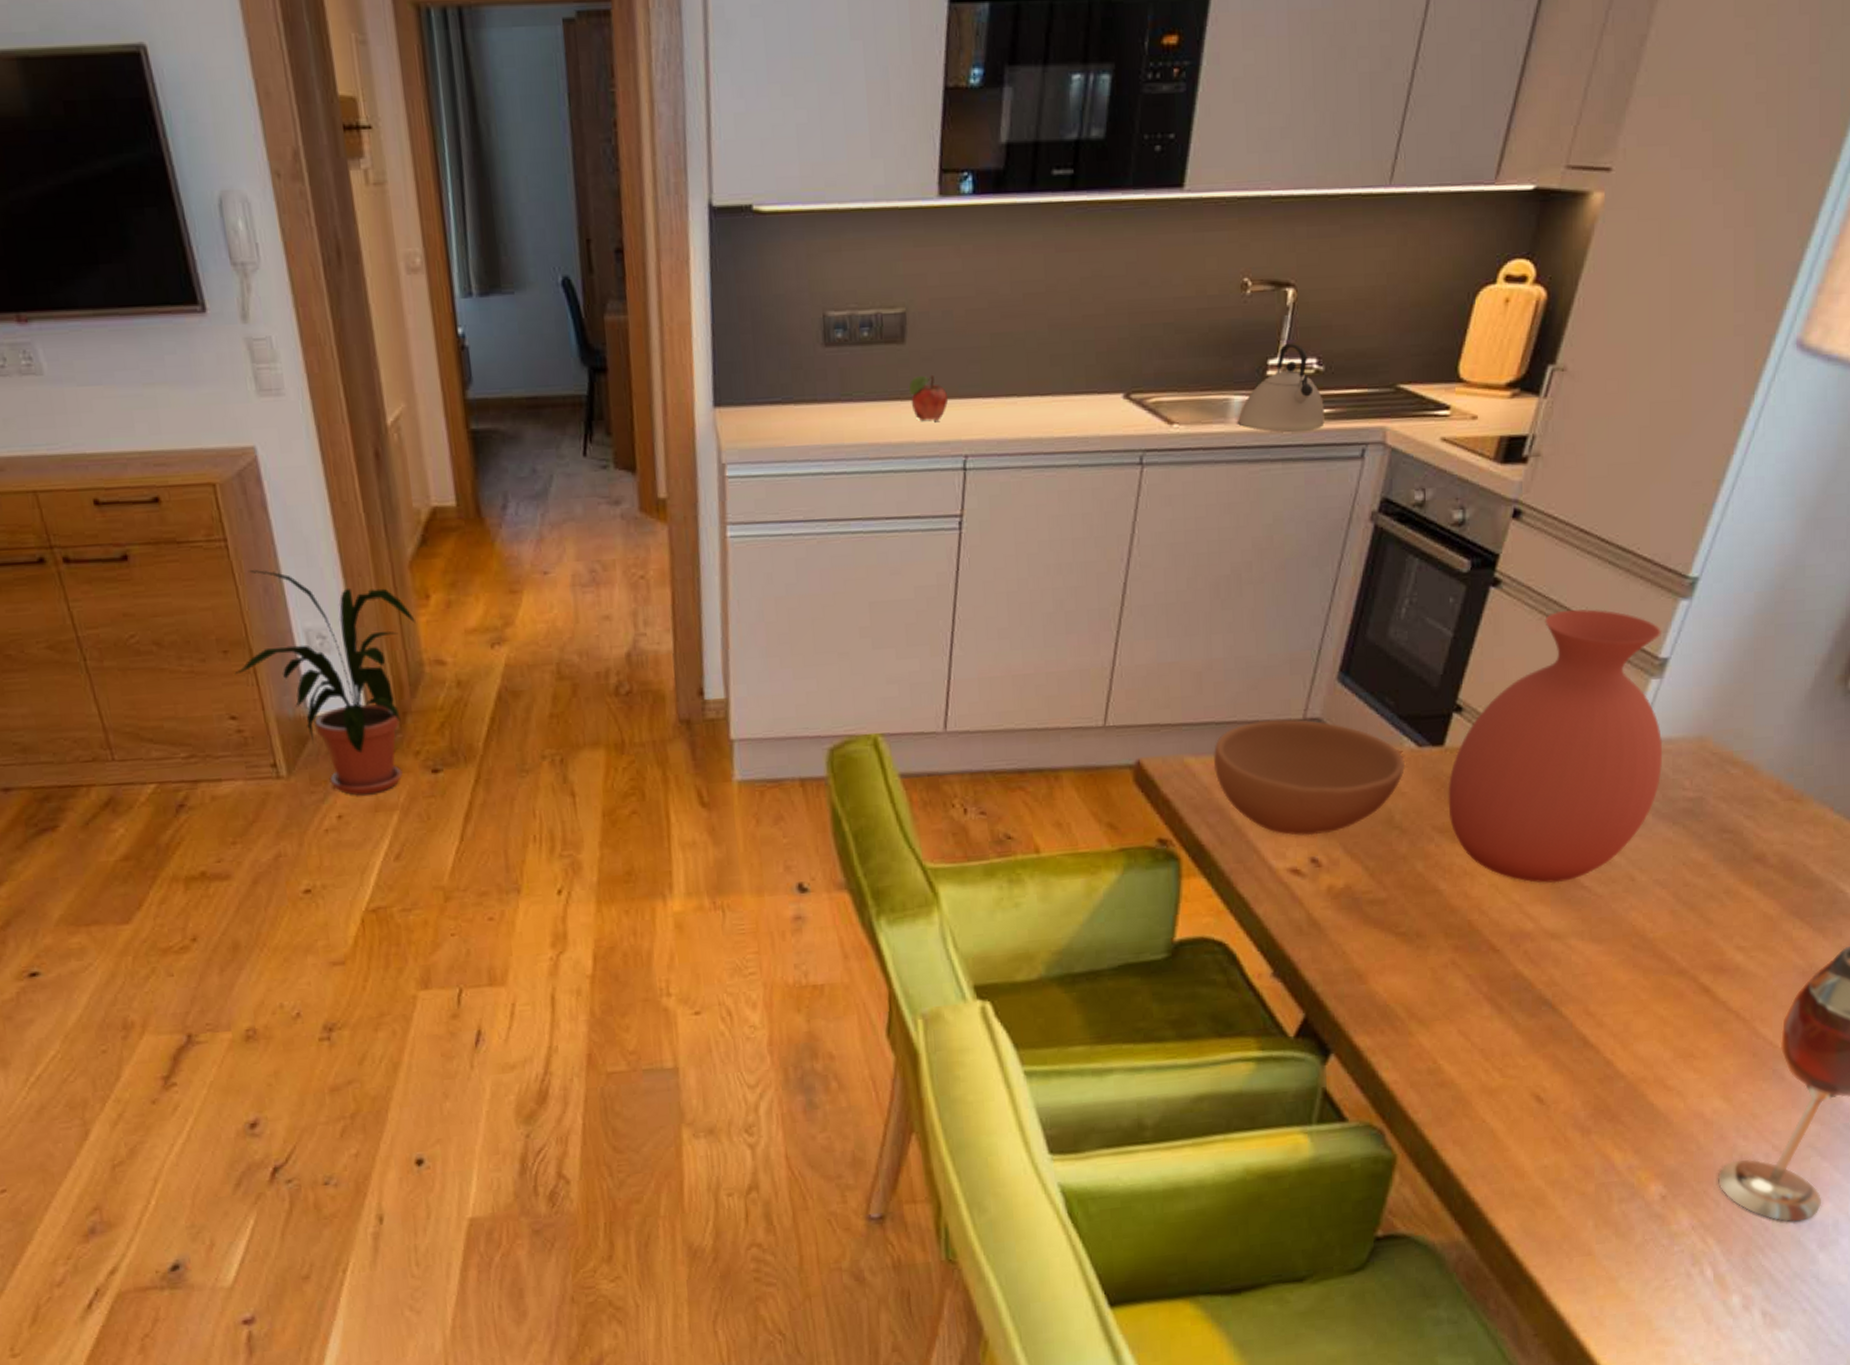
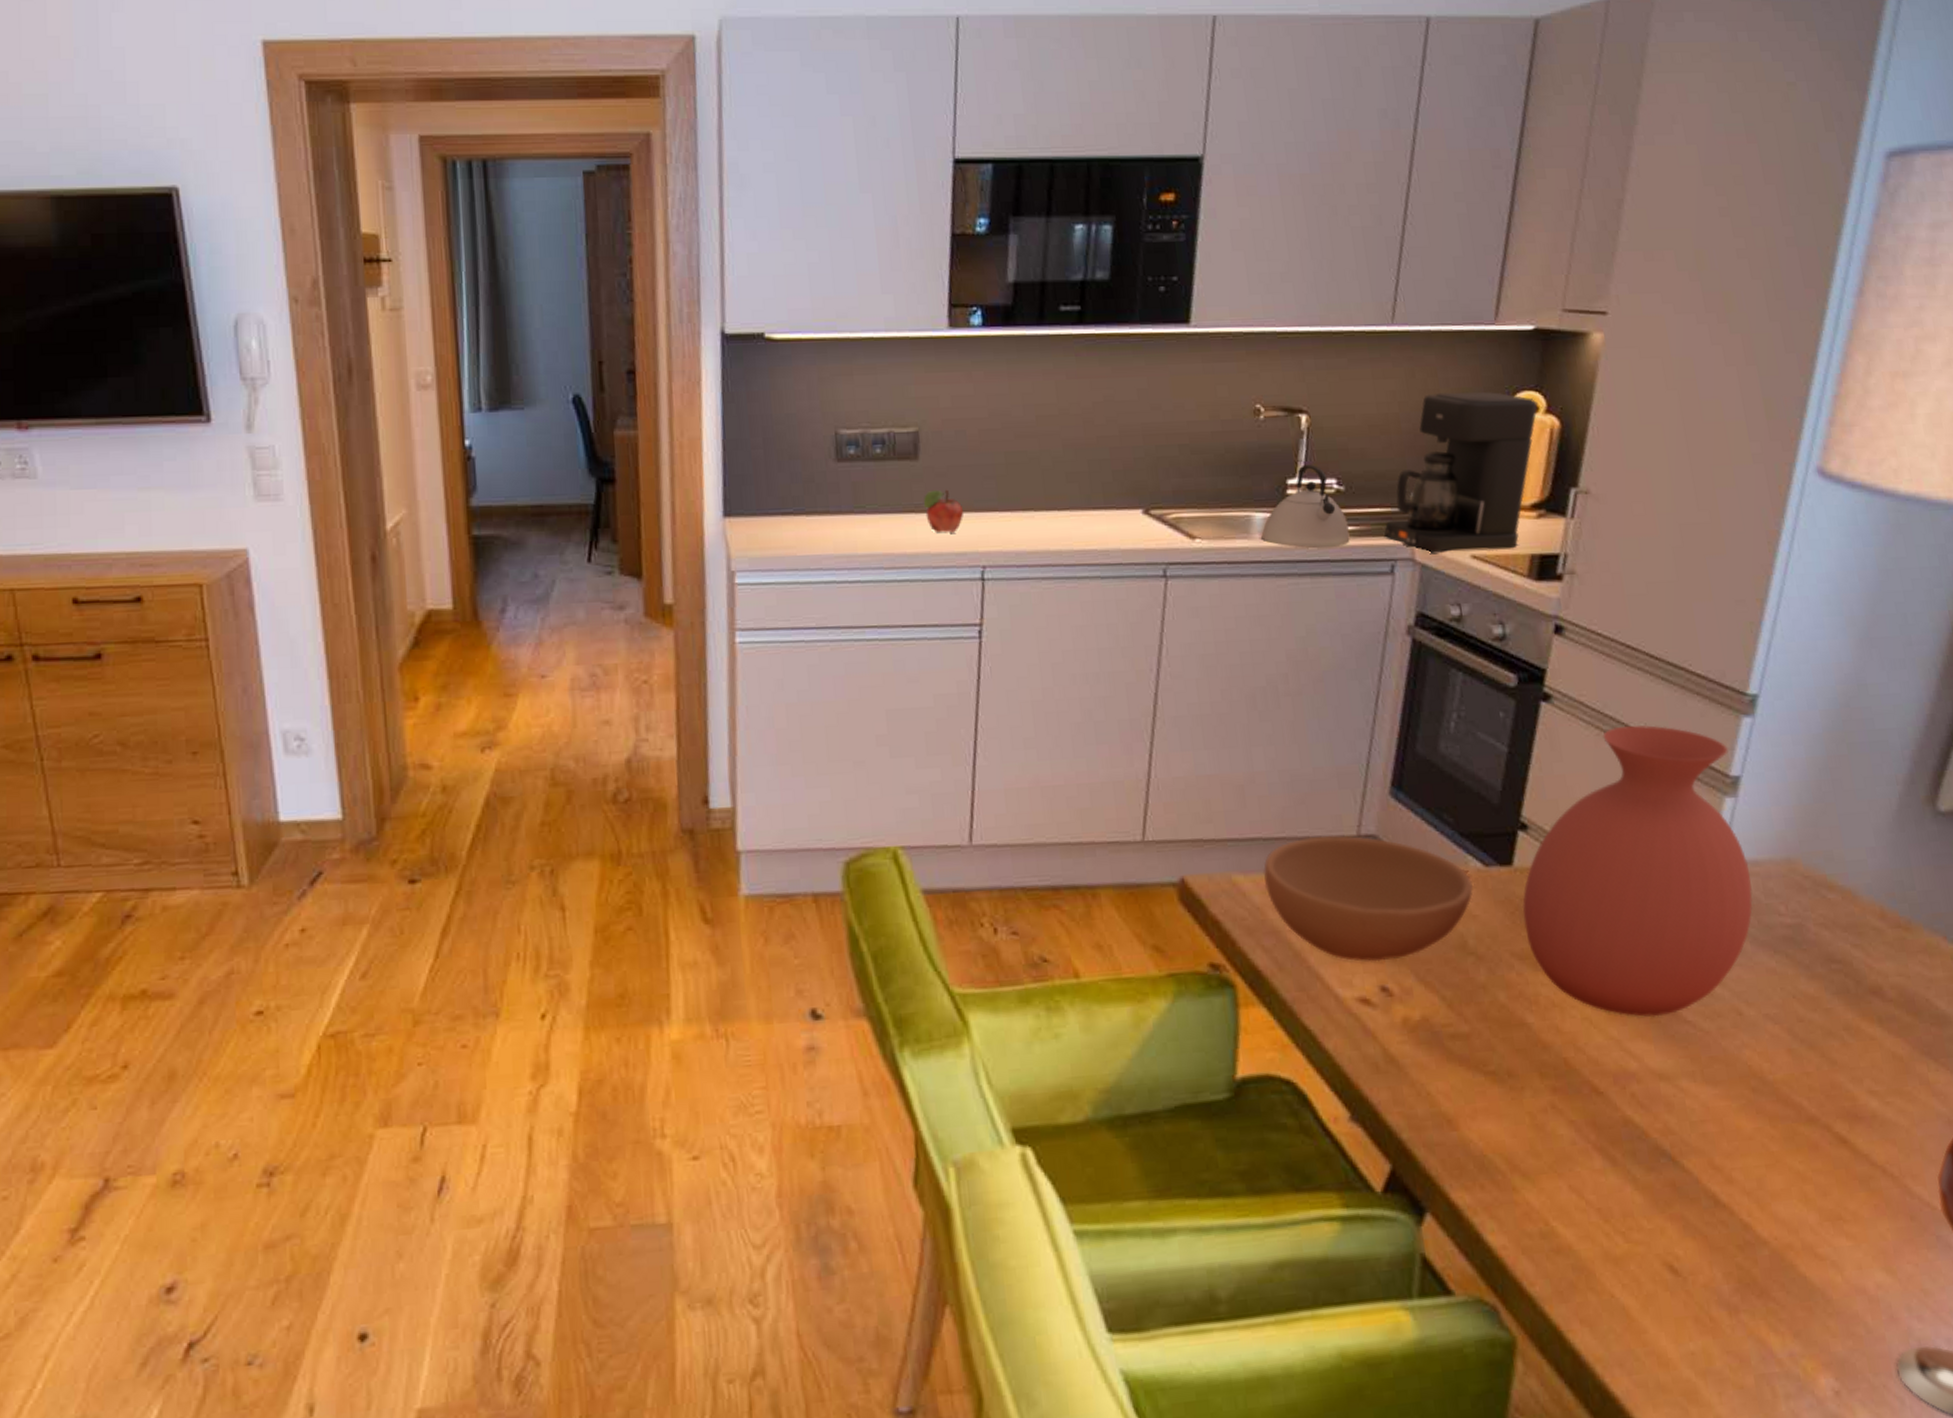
house plant: present [234,570,416,795] -> none [202,670,402,907]
coffee maker: none [1359,259,1527,436] -> present [1384,391,1538,553]

